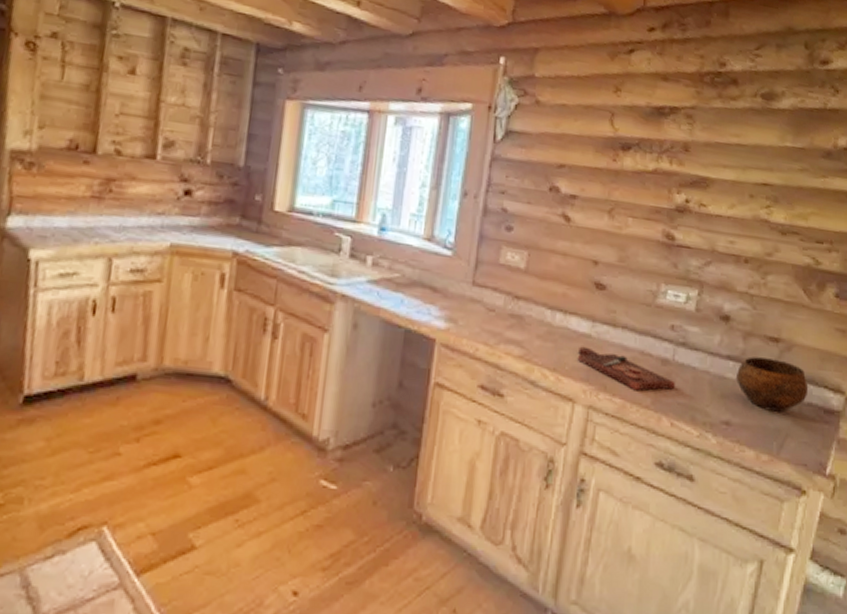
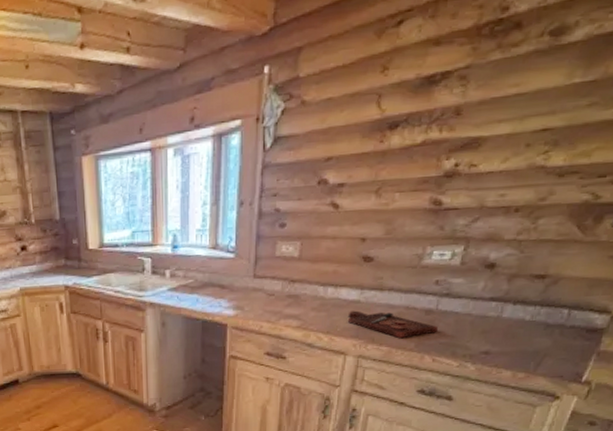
bowl: present [736,357,809,413] -> none [498,293,572,339]

